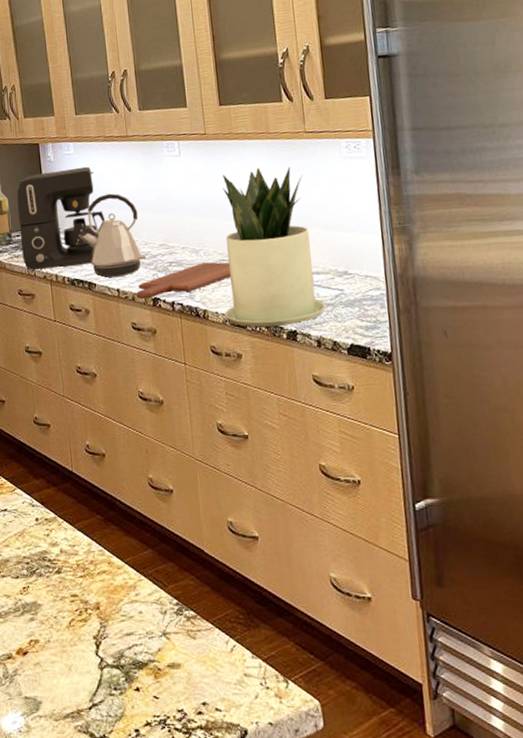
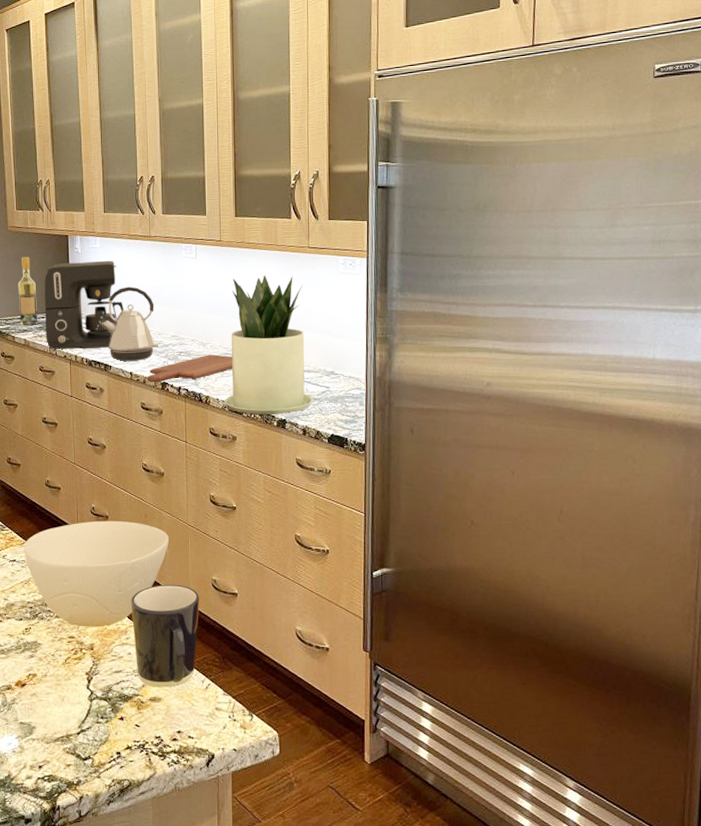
bowl: none [15,458,175,583] -> present [24,520,169,627]
mug: none [137,529,217,651] -> present [131,584,200,688]

